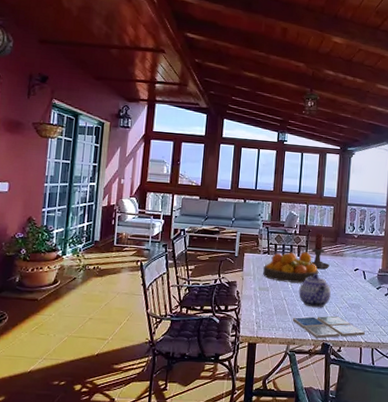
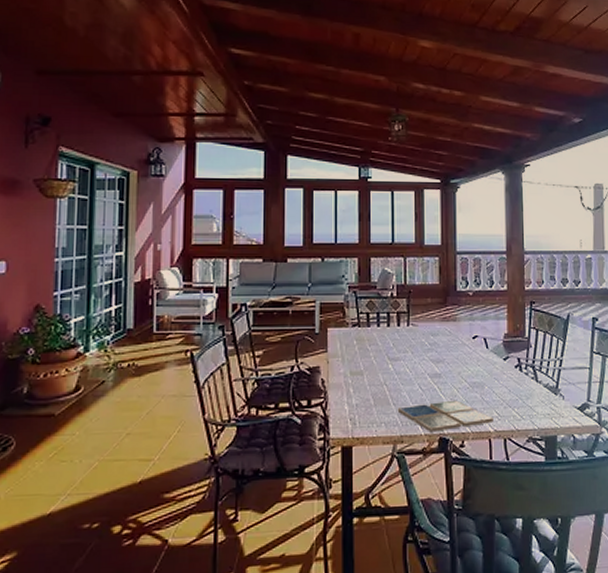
fruit bowl: present [263,252,319,283] -> none [354,319,427,362]
teapot: present [299,274,331,308] -> none [403,347,445,392]
candle holder: present [310,232,330,270] -> none [414,293,440,341]

